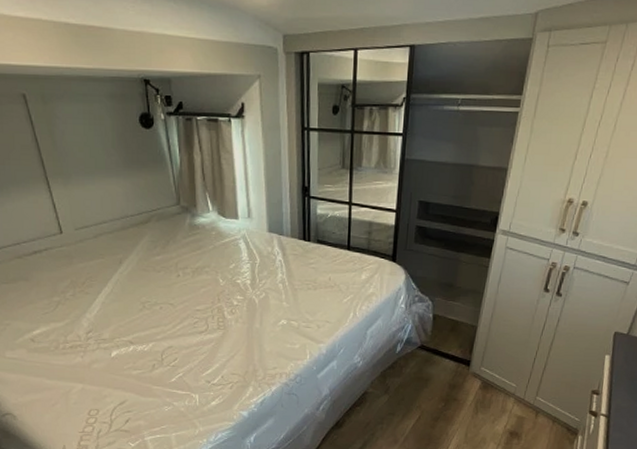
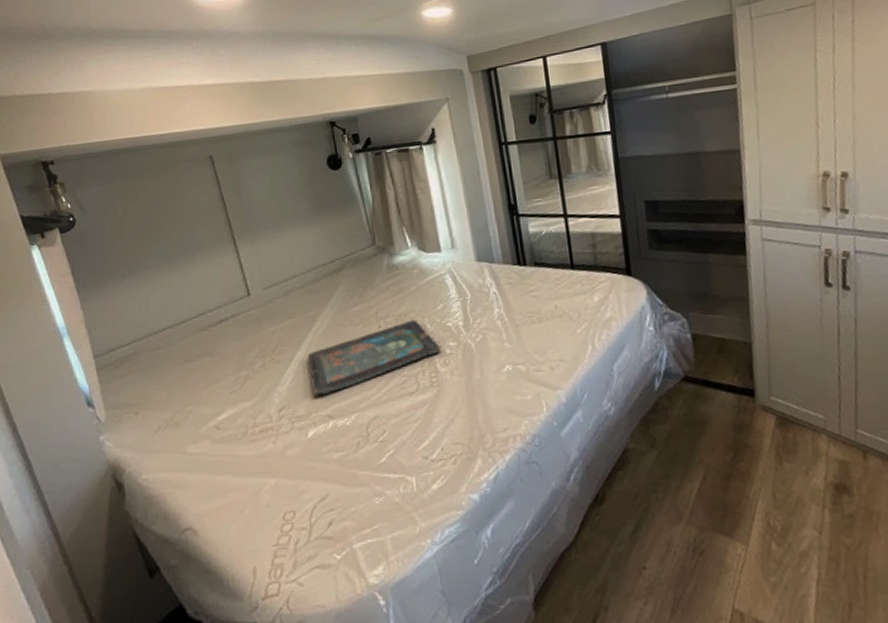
decorative tray: none [113,273,229,325] -> present [307,319,441,396]

